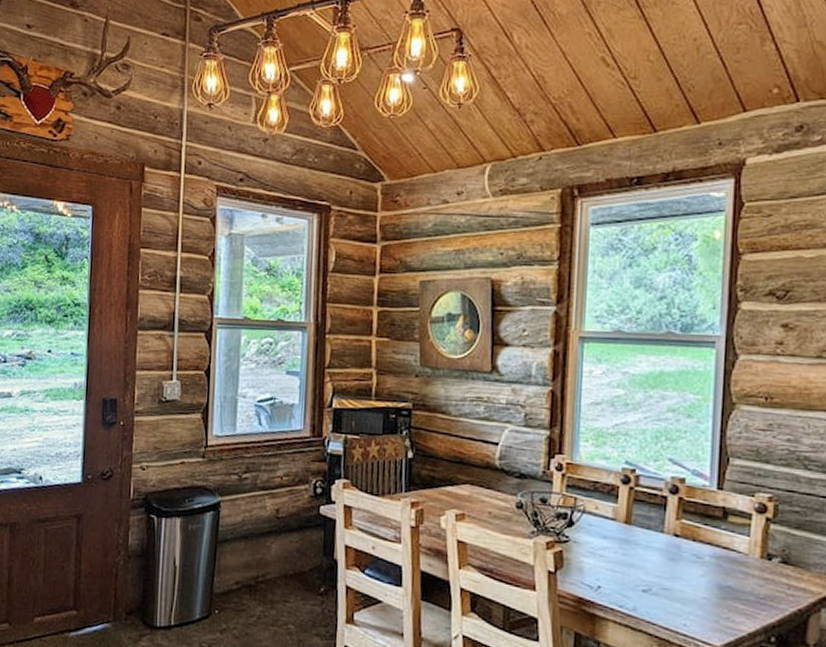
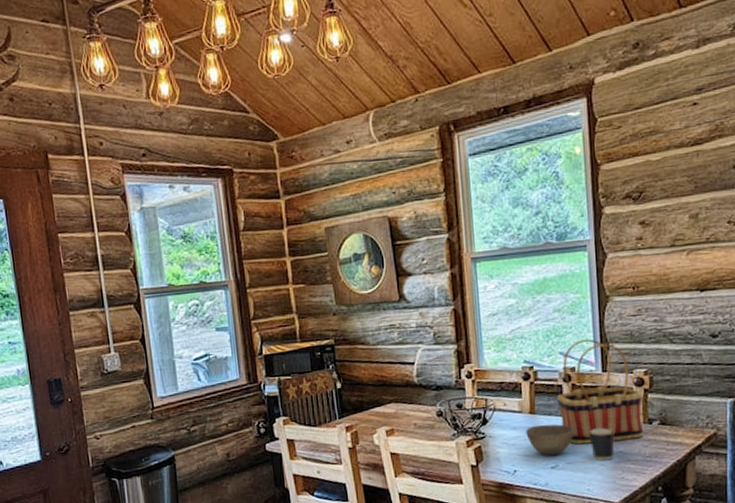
bowl: none [617,538,675,577] -> present [526,424,574,456]
basket: none [659,448,764,575] -> present [557,339,644,445]
mug: none [692,554,724,595] -> present [589,428,615,461]

